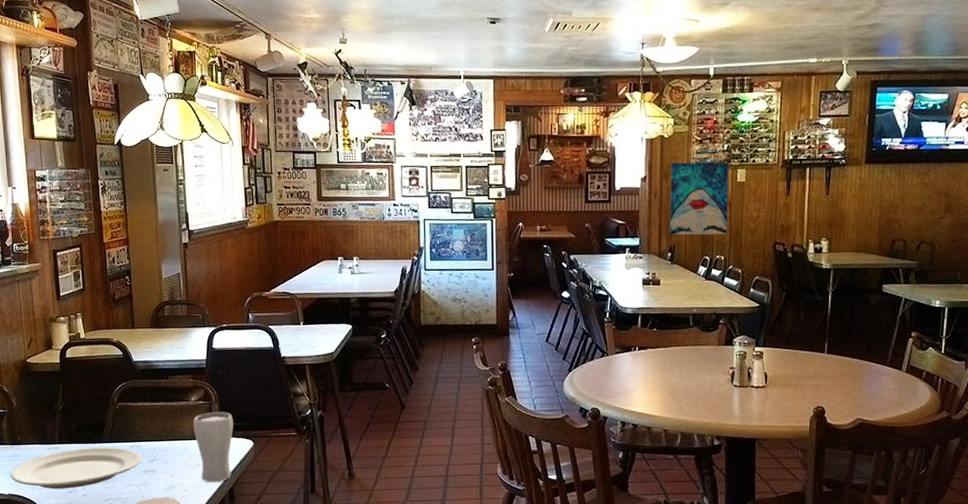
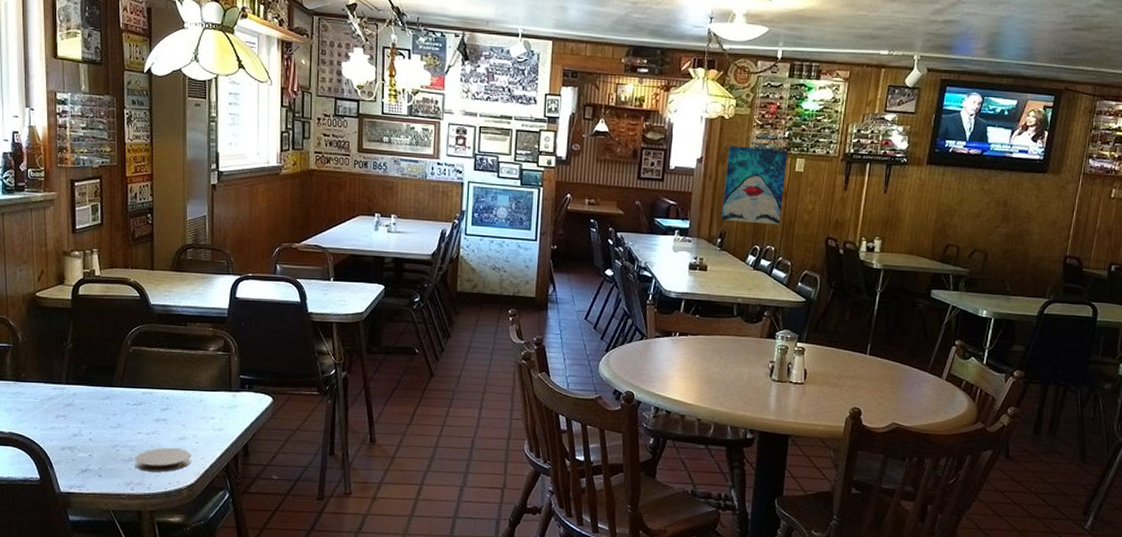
plate: present [10,447,142,490] -> none [11,390,154,432]
drinking glass: present [193,412,234,483] -> none [209,364,253,438]

